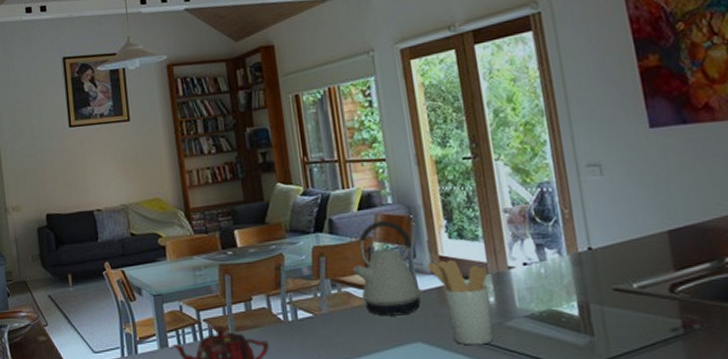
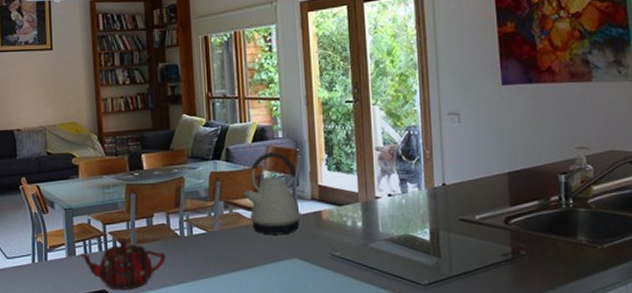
utensil holder: present [427,259,494,346] -> none [307,188,359,263]

